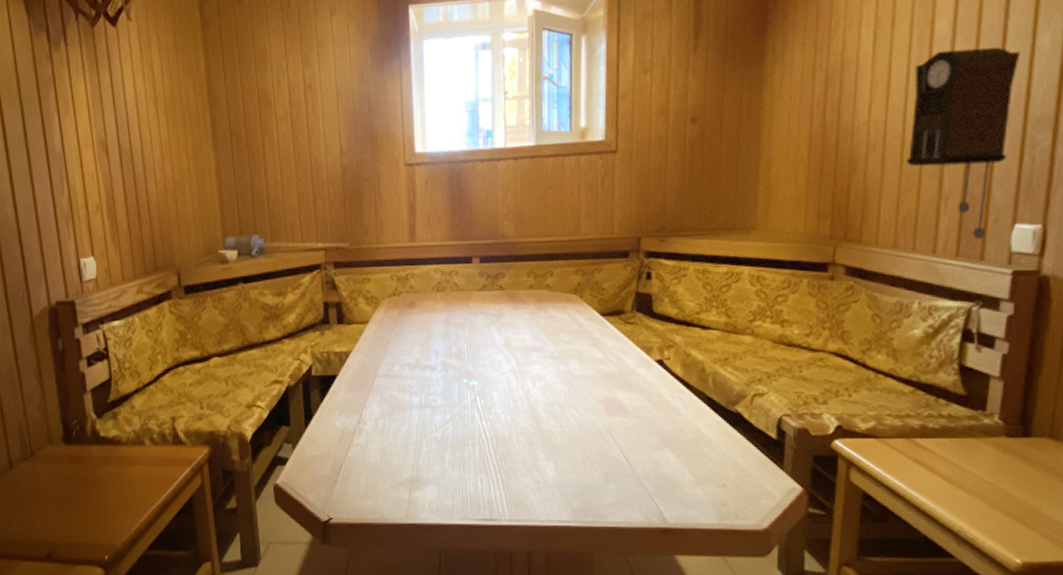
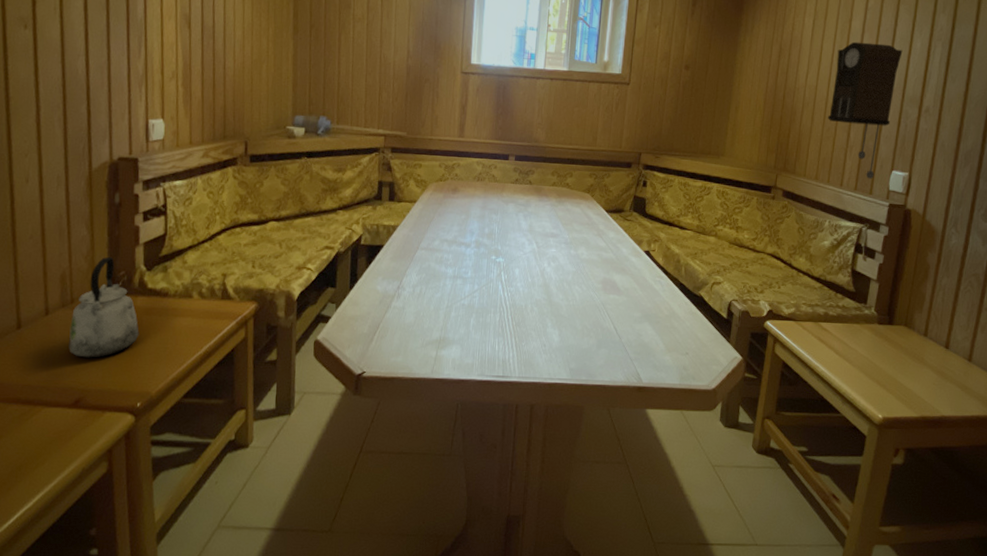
kettle: none [33,407,98,511] -> present [69,257,139,358]

